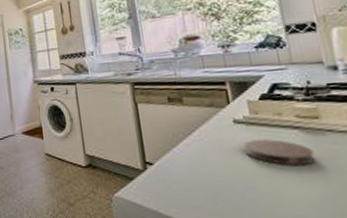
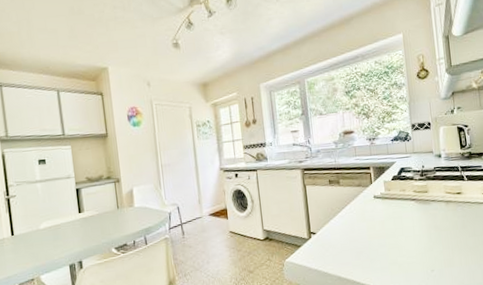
coaster: present [244,139,316,166] -> none [380,209,424,227]

